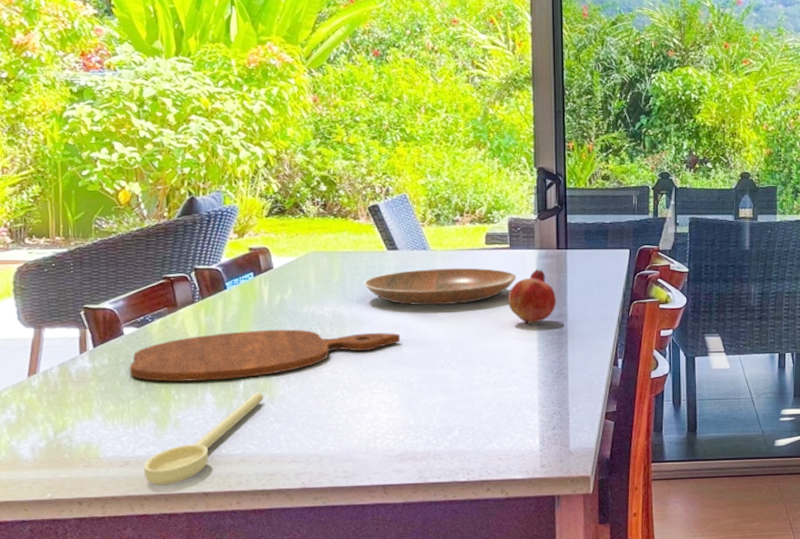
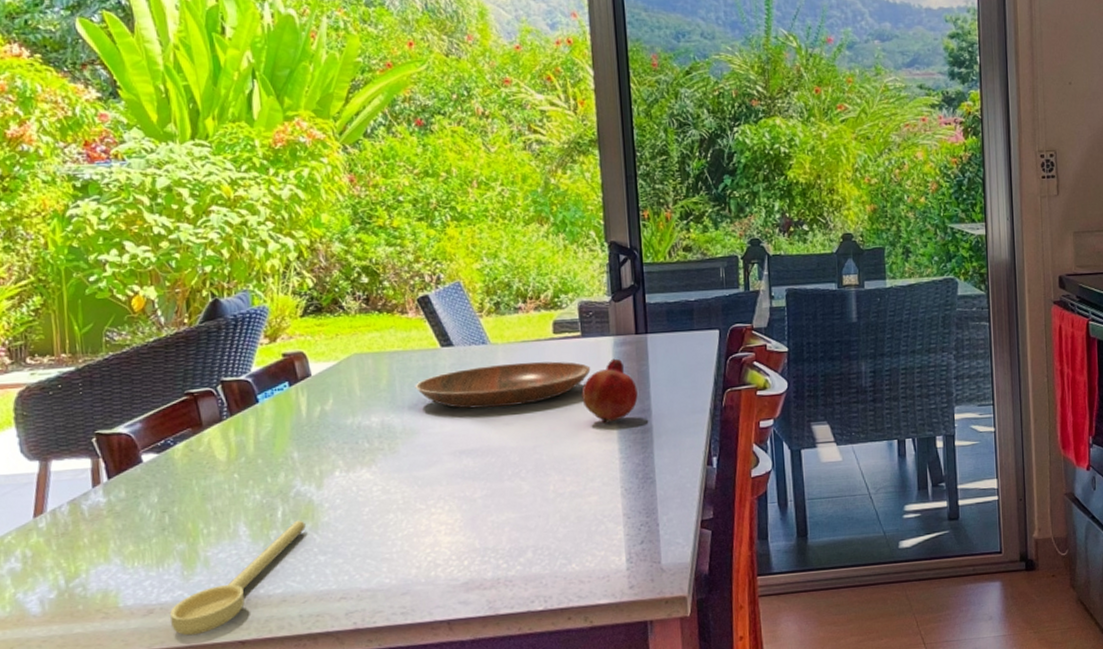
cutting board: present [129,329,400,382] -> none [149,442,460,514]

